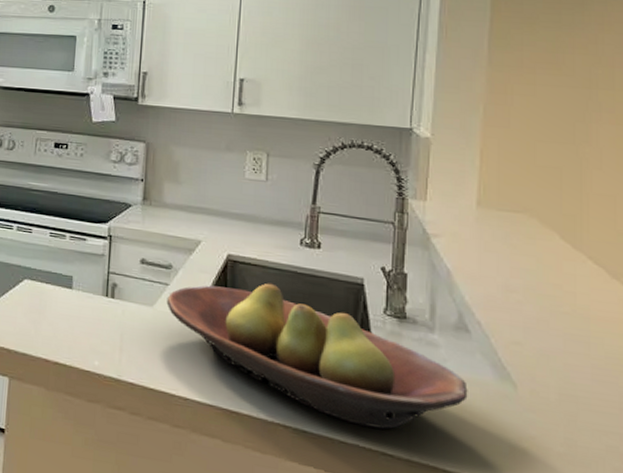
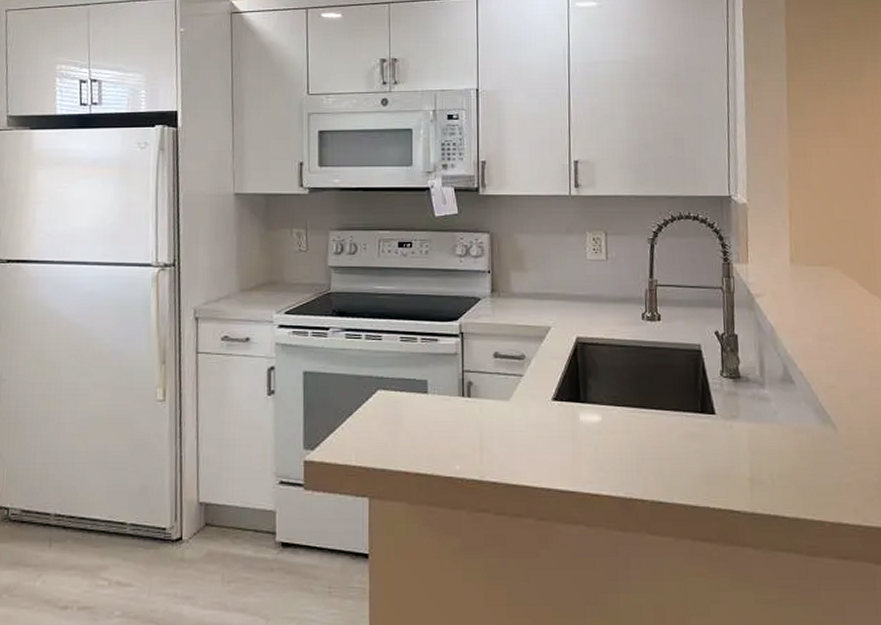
fruit bowl: present [166,283,468,429] -> none [522,360,798,488]

